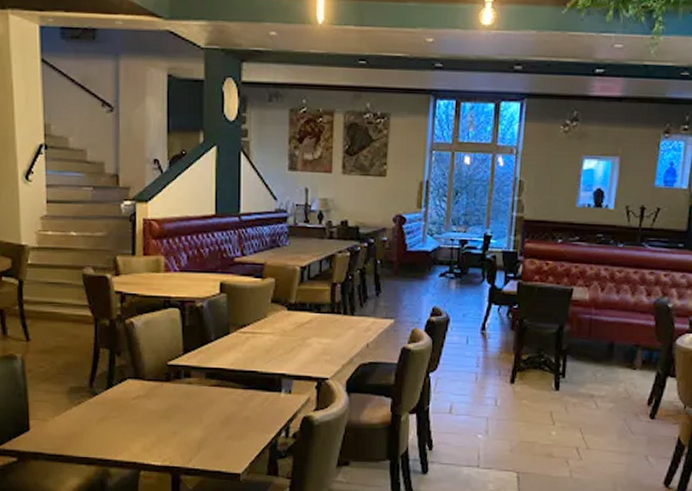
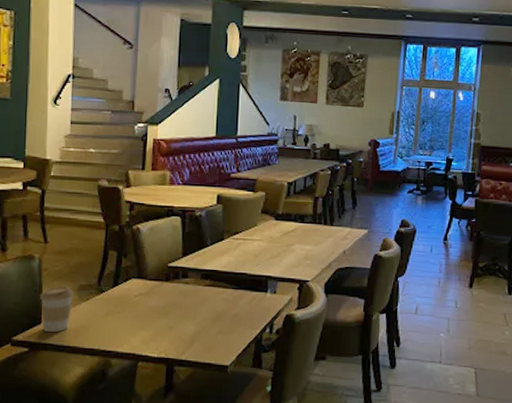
coffee cup: none [26,389,63,440] -> present [40,286,74,332]

